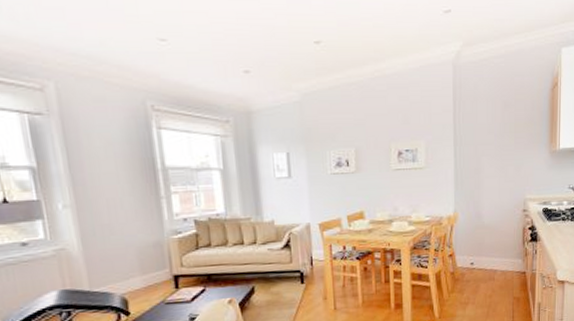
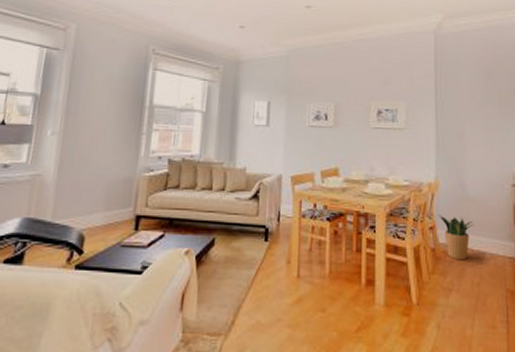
potted plant: none [456,243,489,280] -> present [438,215,475,261]

